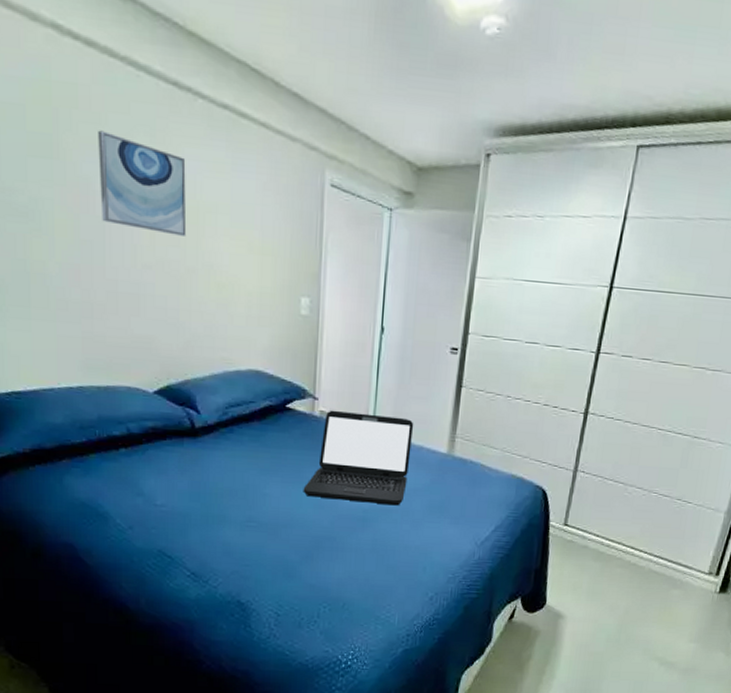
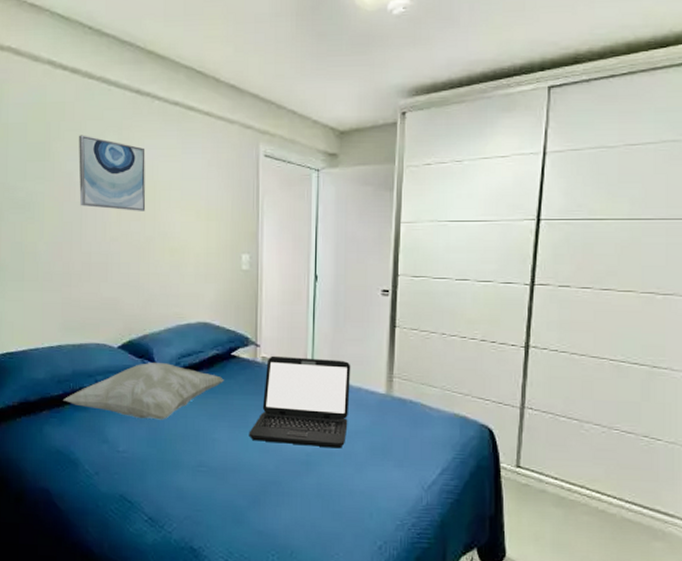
decorative pillow: none [88,410,278,473] -> present [63,362,225,420]

